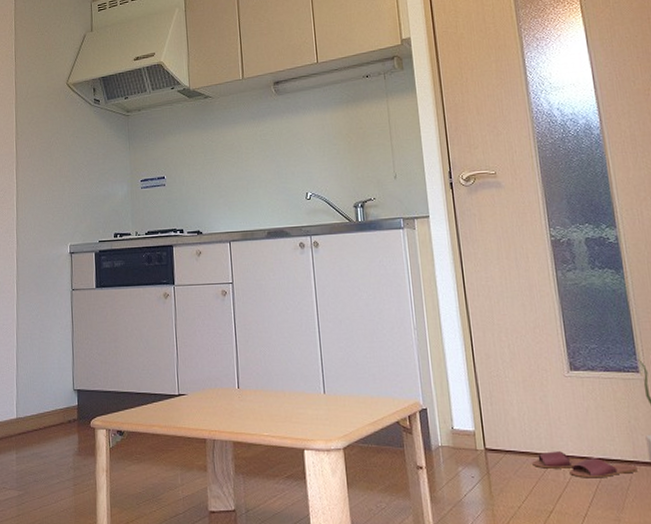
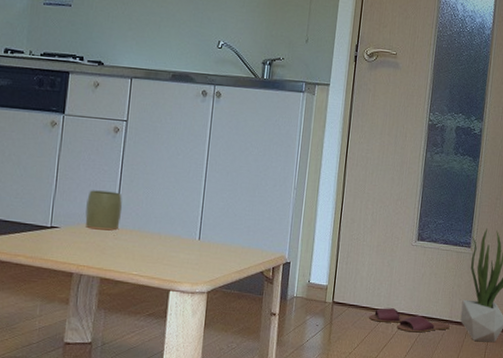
mug: none [207,353,243,393] -> present [85,190,123,231]

